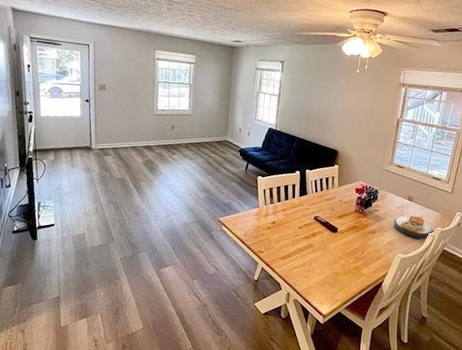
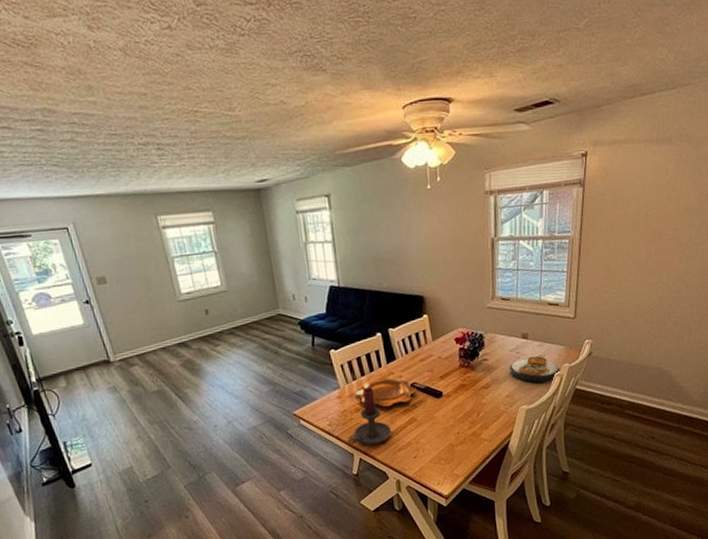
candle holder: none [256,211,292,259] -> present [348,387,392,446]
decorative bowl: none [270,207,318,231] -> present [355,378,417,408]

